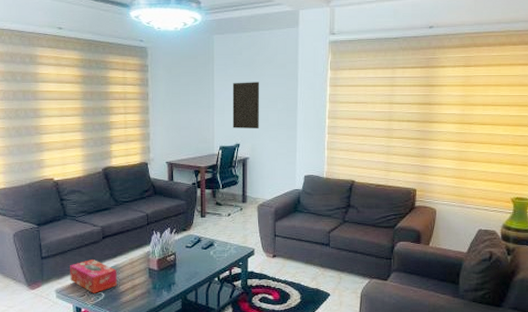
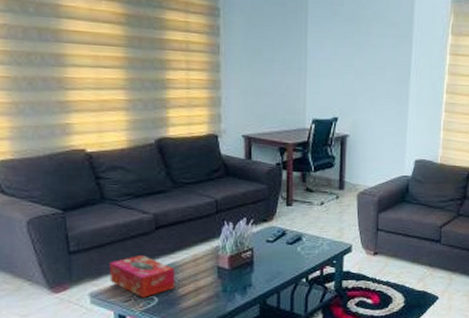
wall art: present [232,82,260,129] -> none [329,40,366,101]

